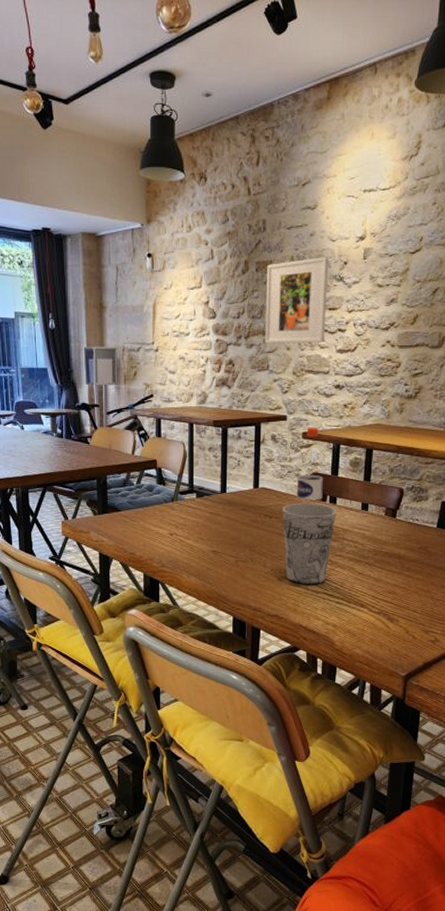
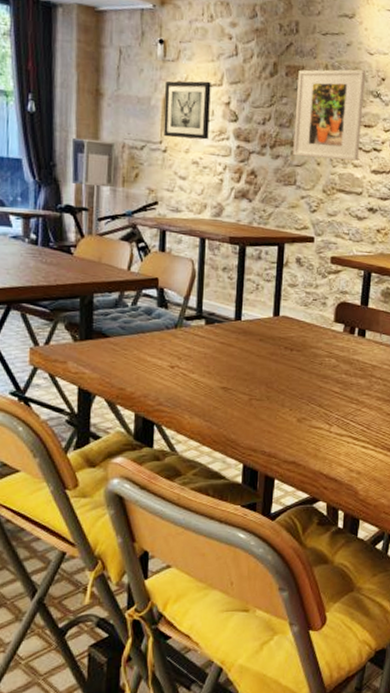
wall art: none [154,285,192,338] -> present [163,80,211,140]
cup: present [282,503,336,585] -> none [305,334,365,428]
water bottle: present [296,427,323,500] -> none [322,251,352,333]

